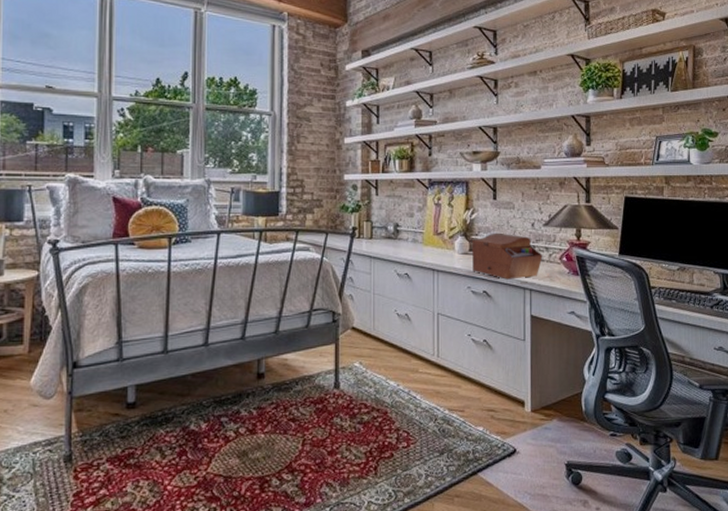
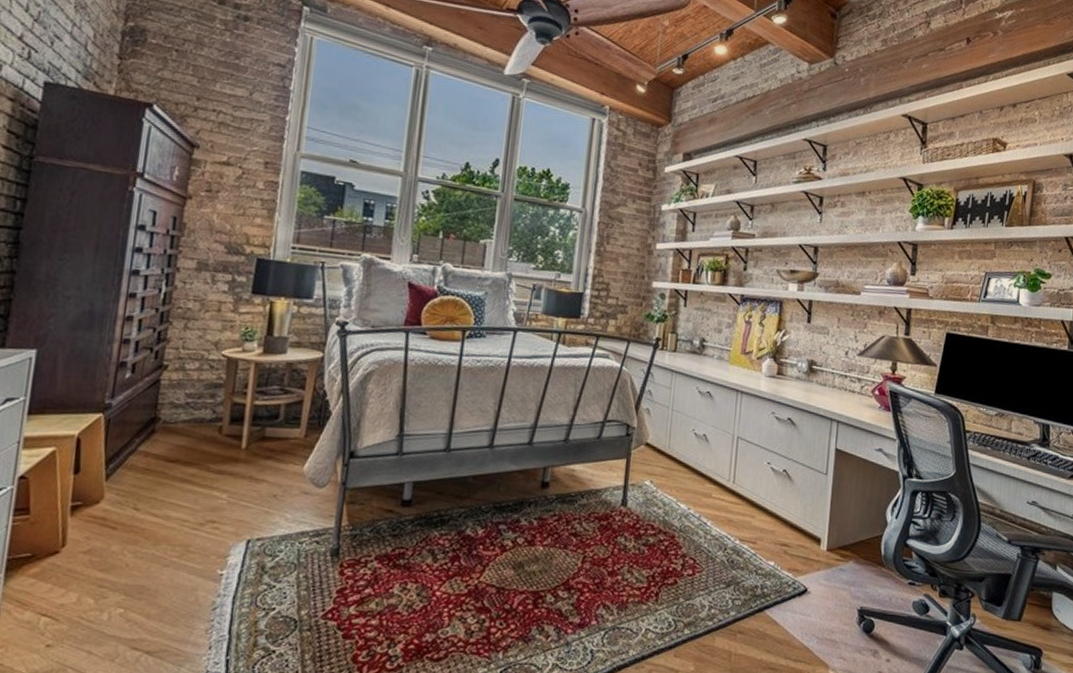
sewing box: present [472,232,543,280] -> none [778,357,854,409]

